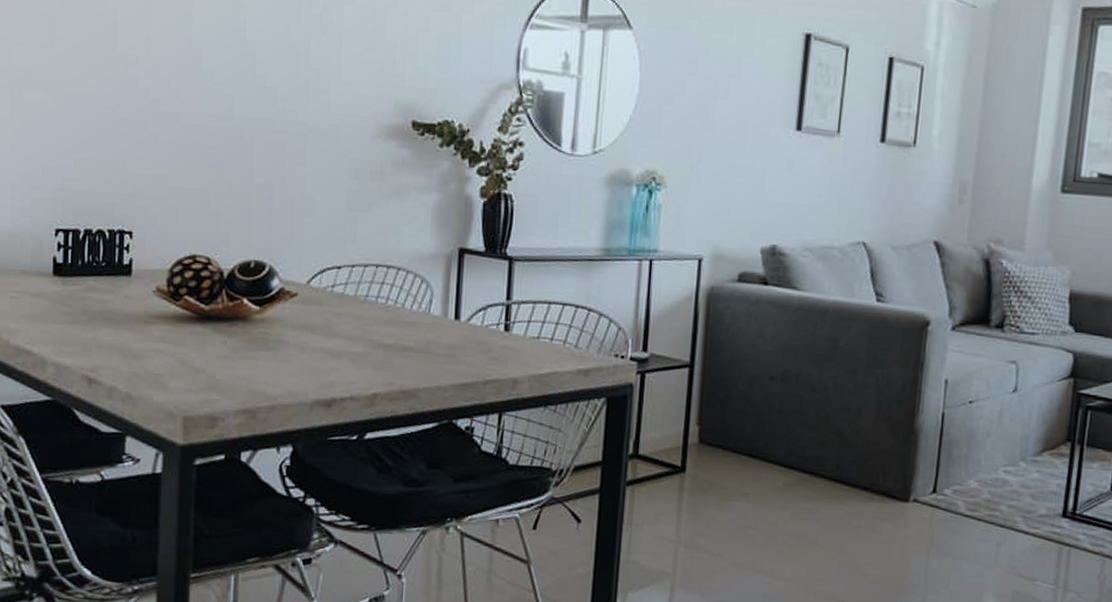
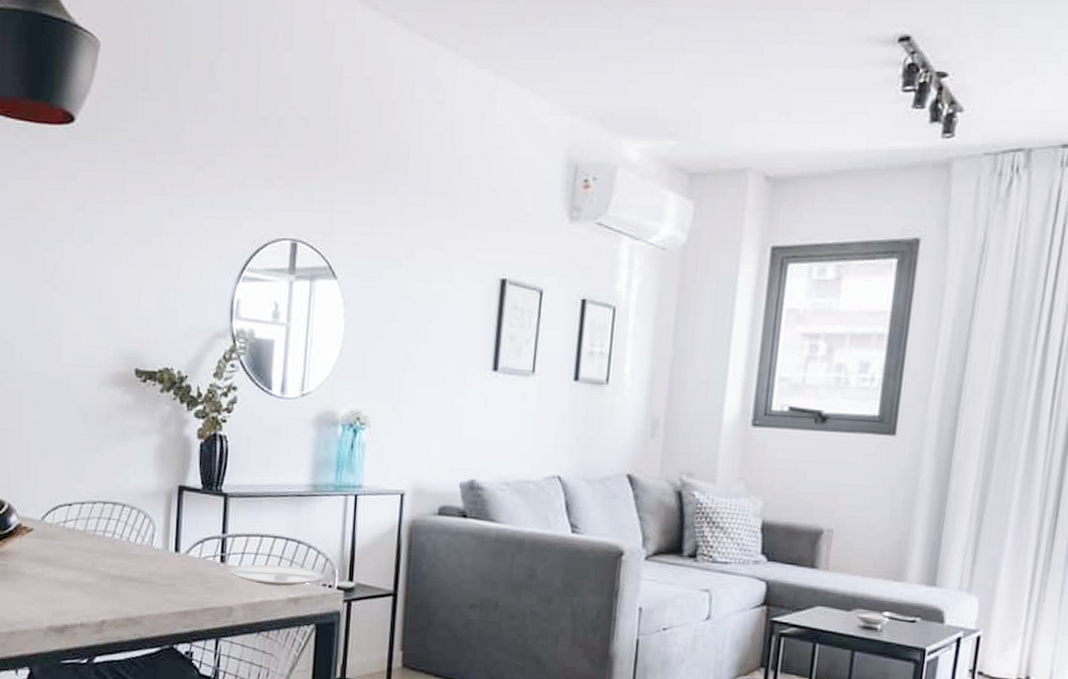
plate: none [513,333,617,357] -> present [229,564,325,586]

